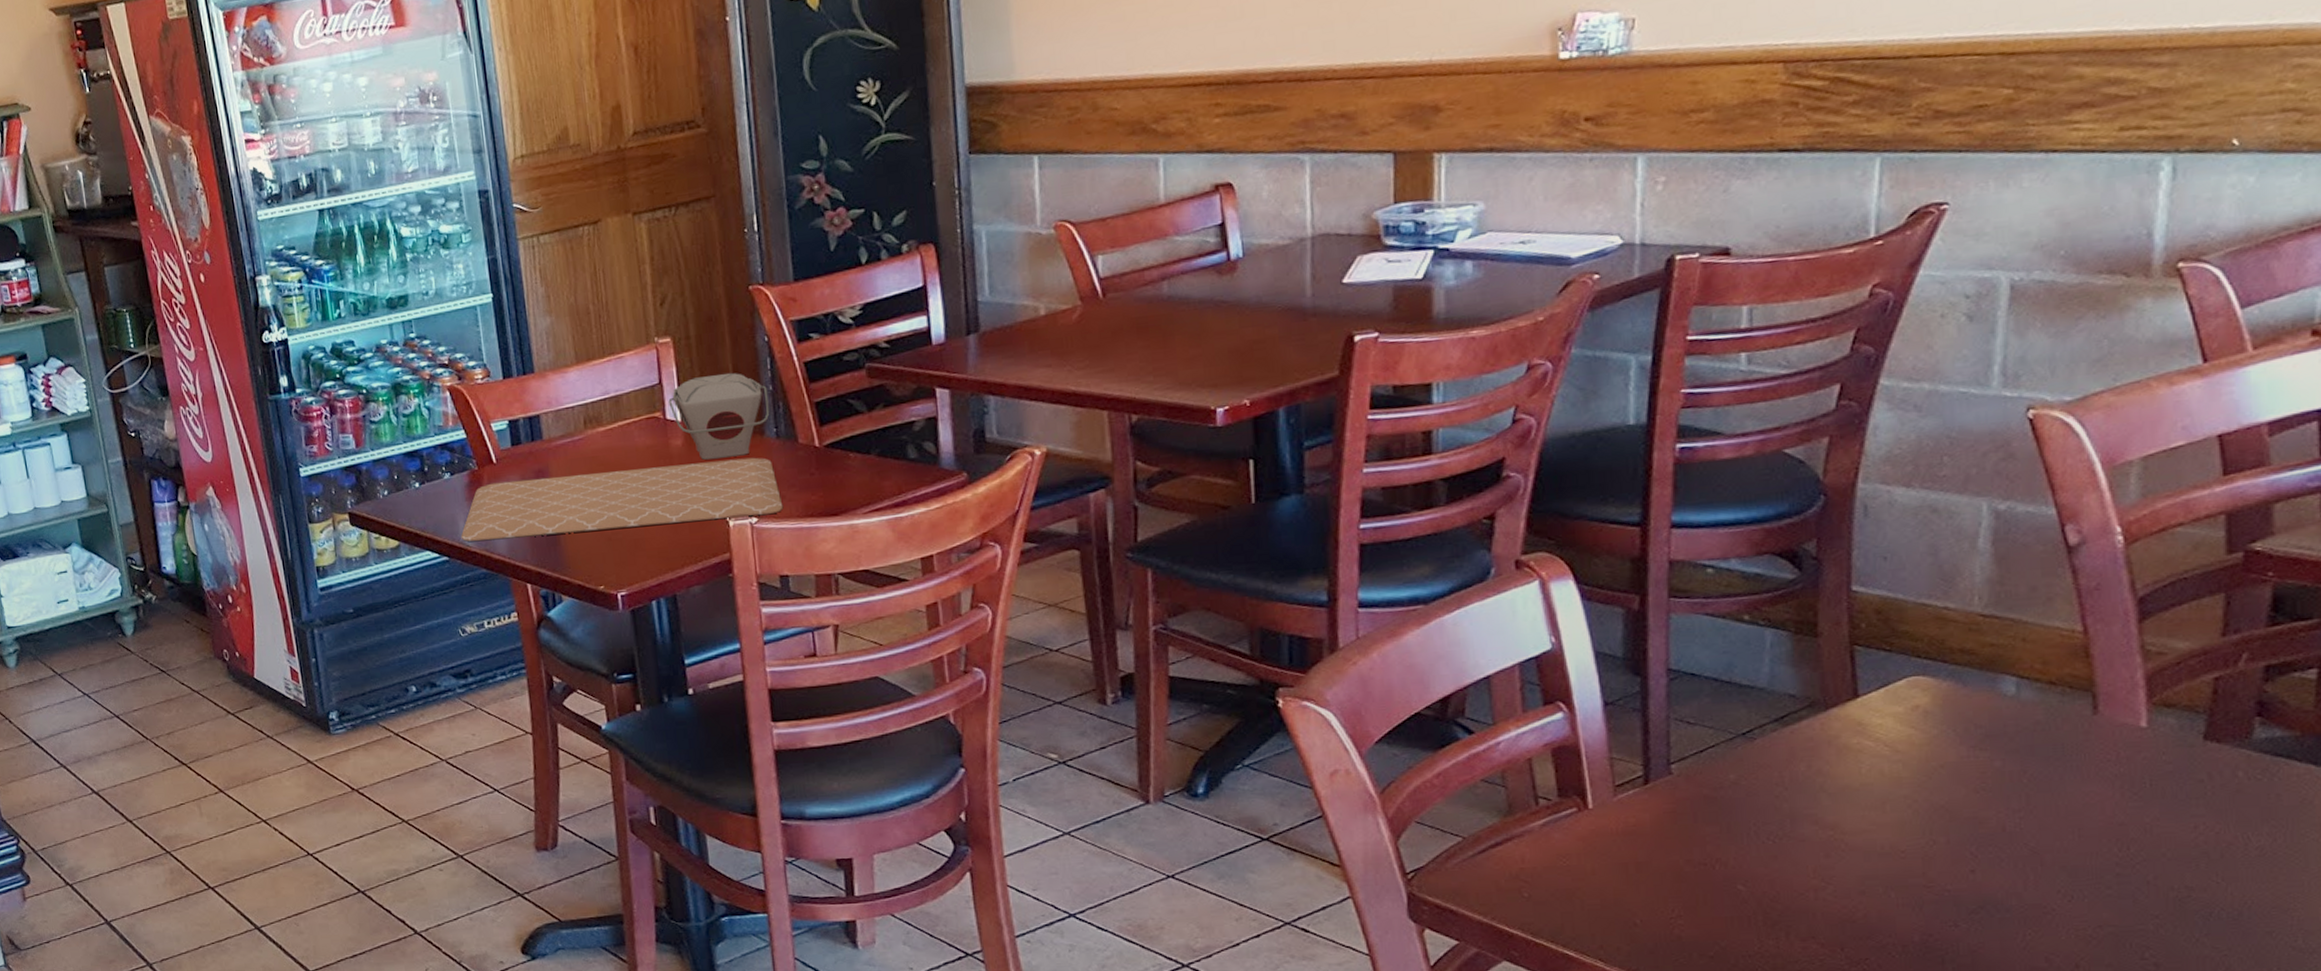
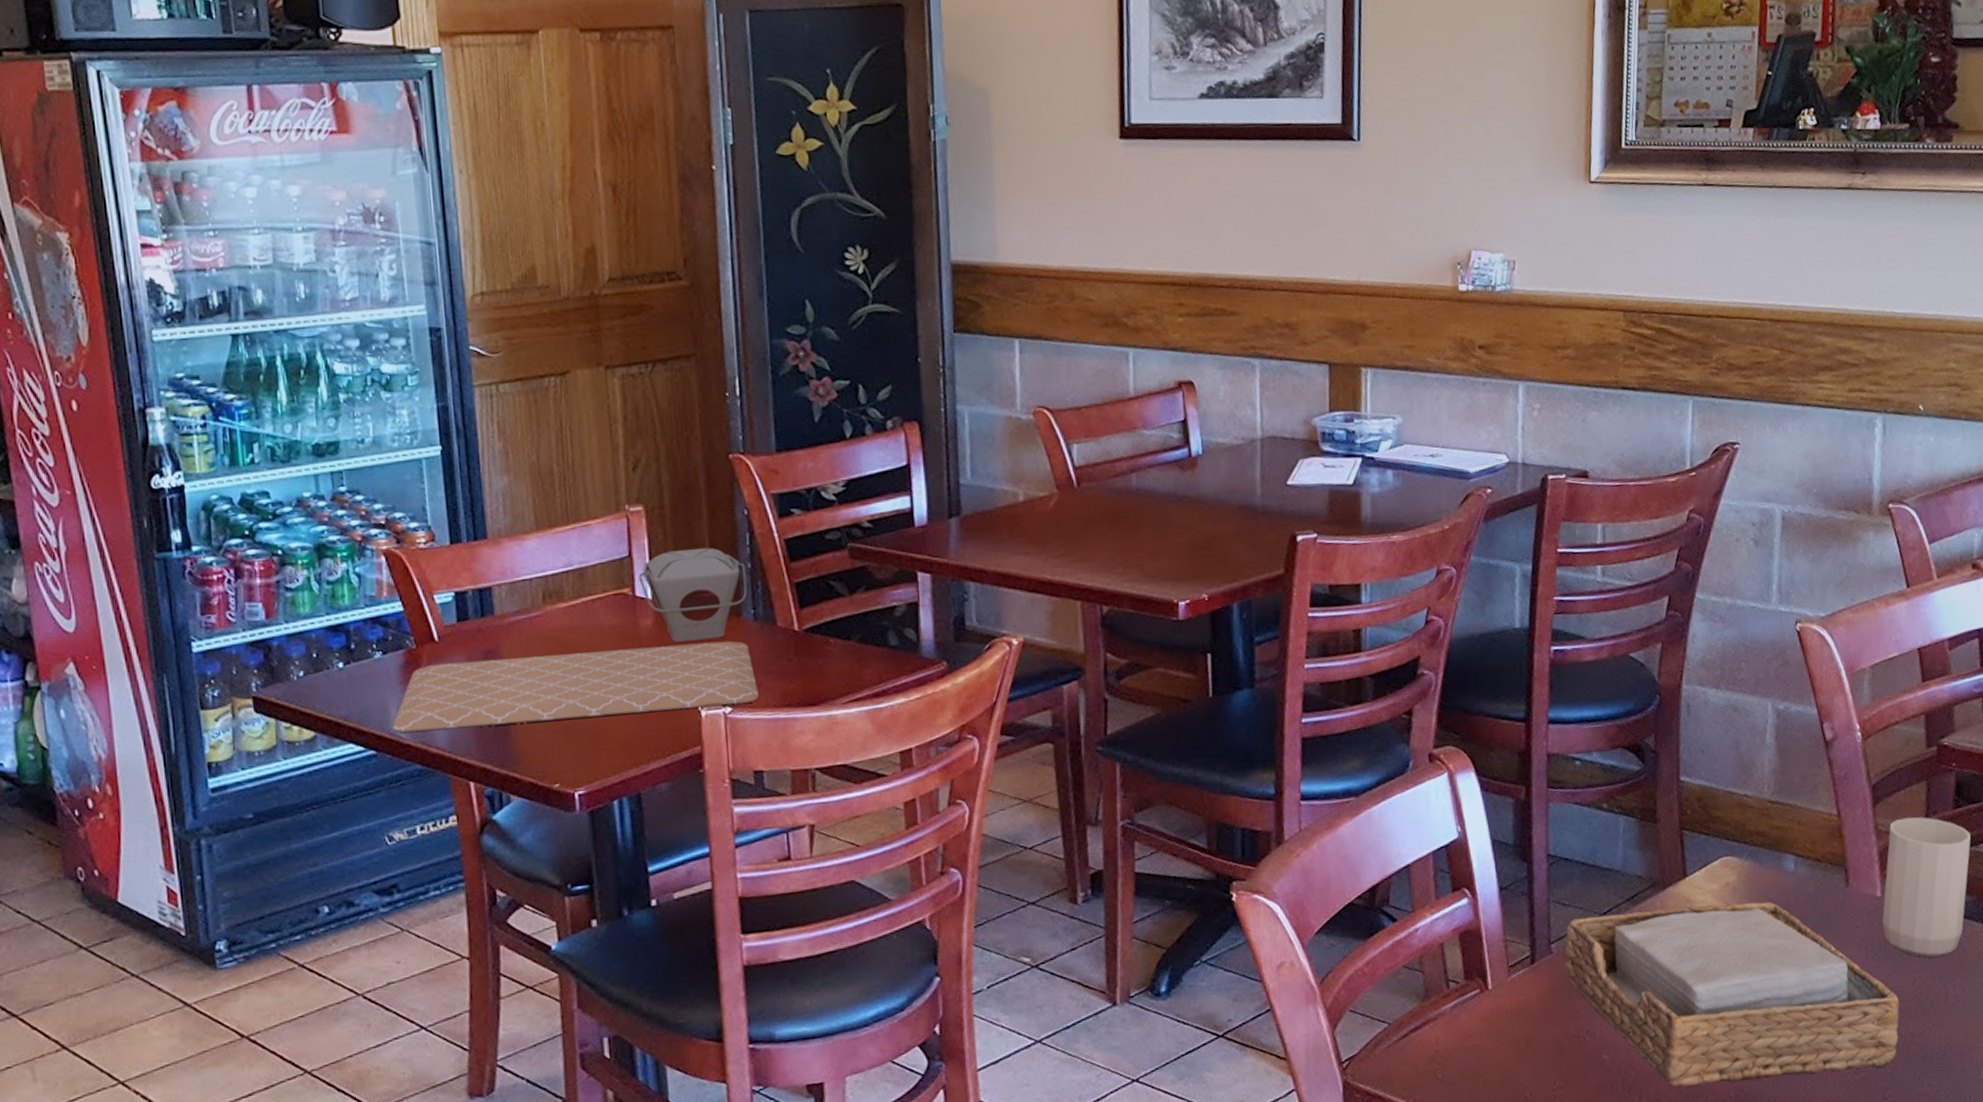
napkin holder: none [1687,728,2171,926] -> present [1564,901,1900,1087]
cup: none [2148,635,2294,801] -> present [1882,817,1971,958]

